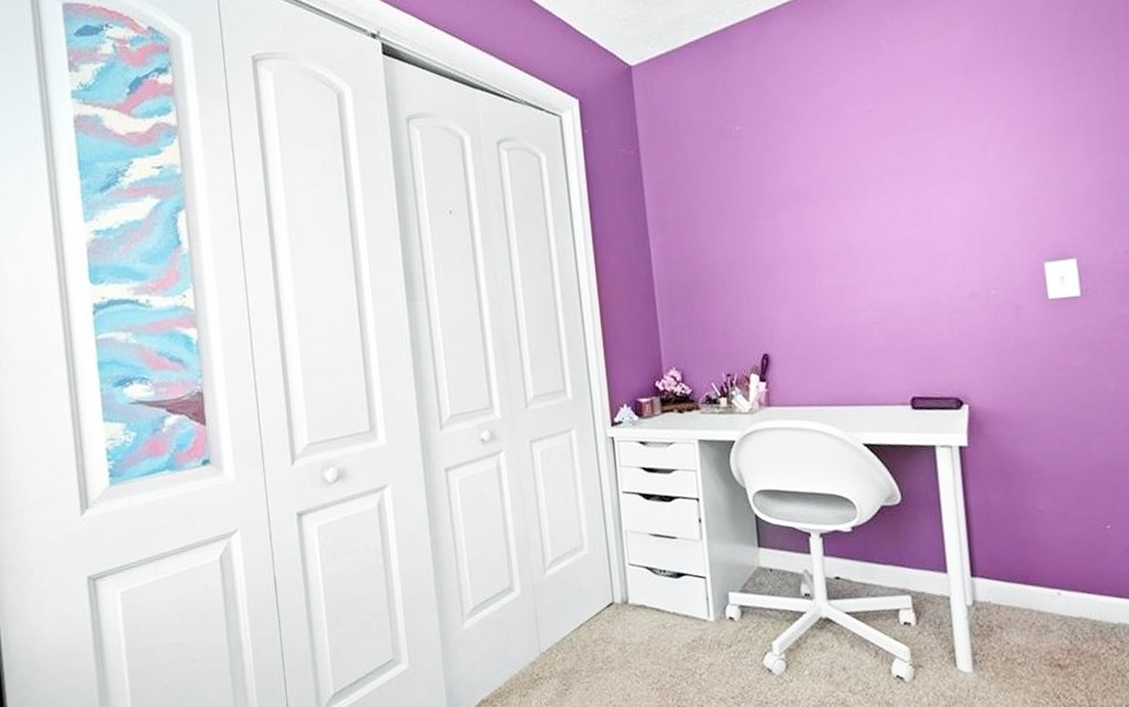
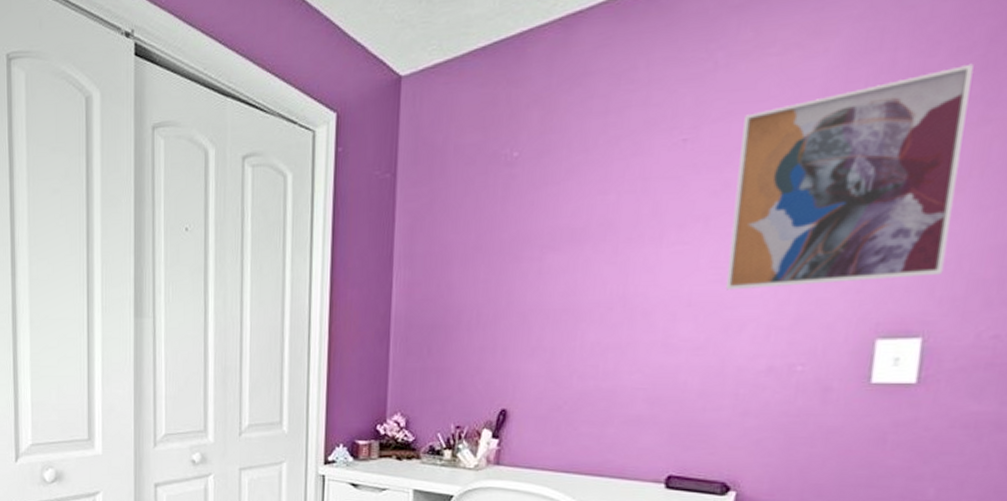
wall art: none [911,44,1079,232] -> present [725,63,974,290]

